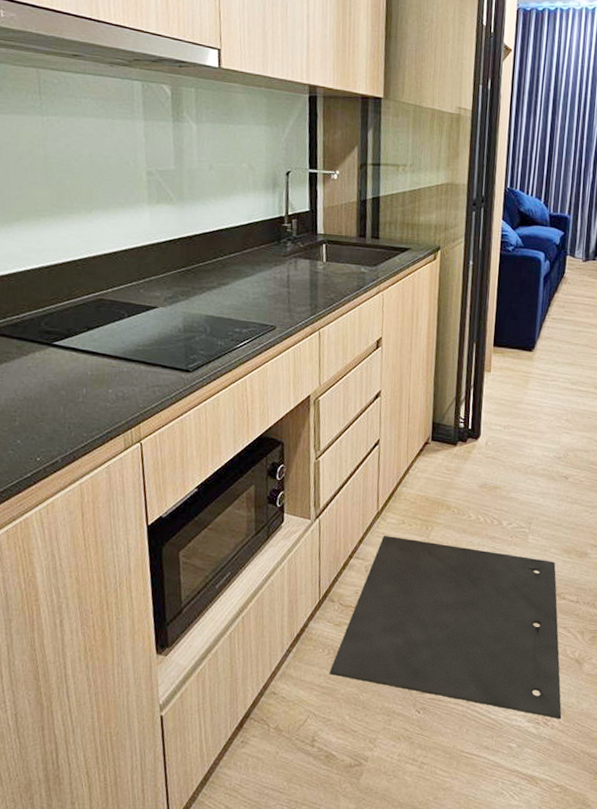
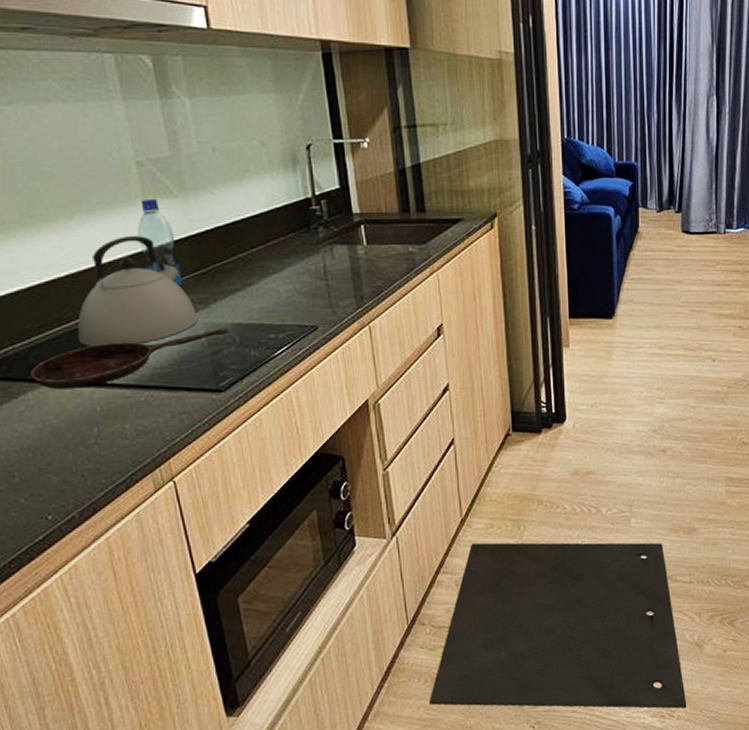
frying pan: none [40,318,203,354] -> present [31,328,230,390]
kettle: none [81,232,179,323] -> present [77,236,198,347]
bottle: none [140,203,171,282] -> present [137,198,183,290]

